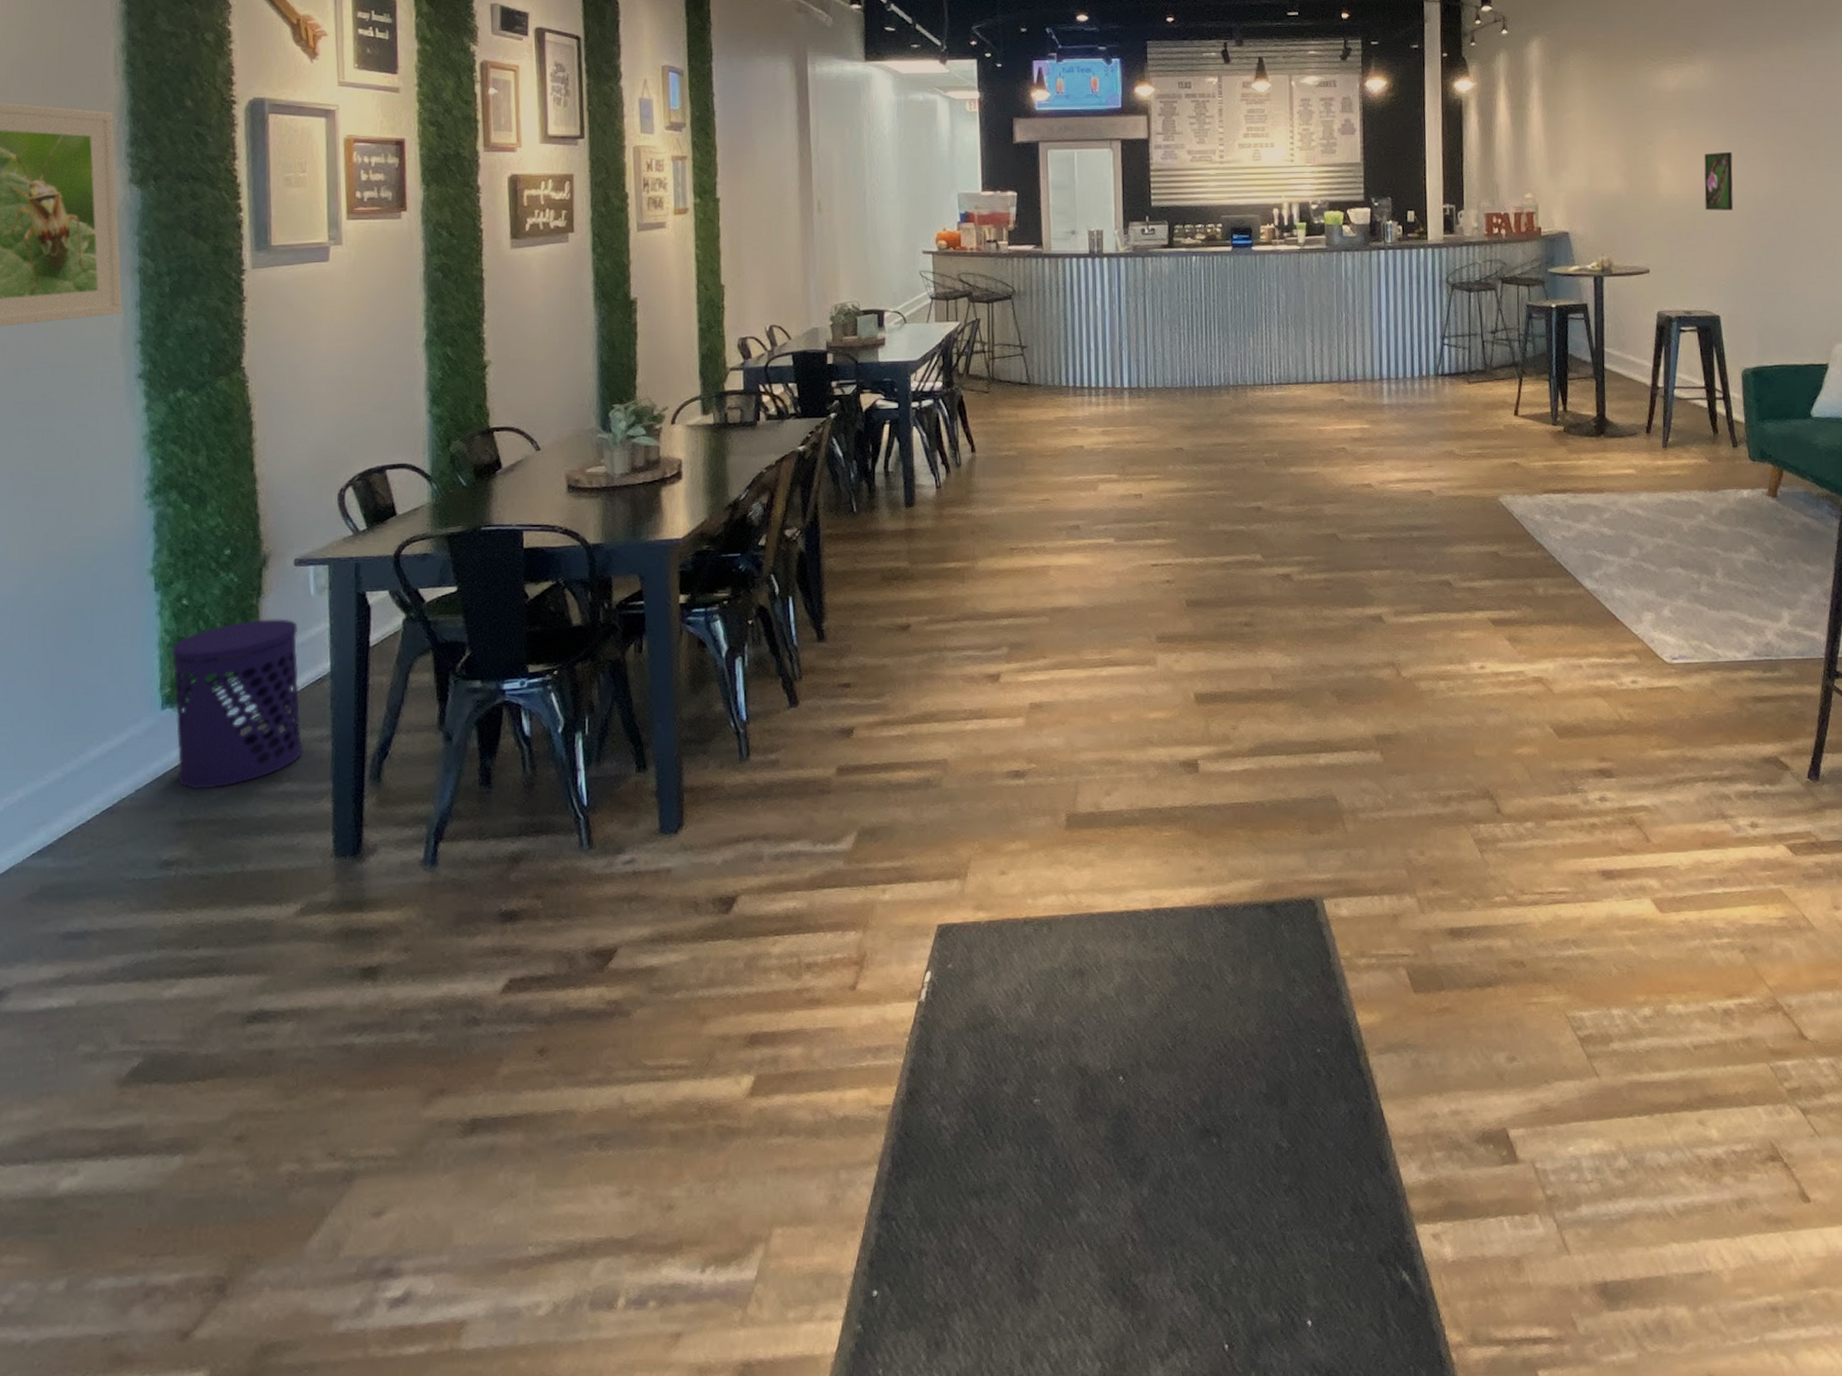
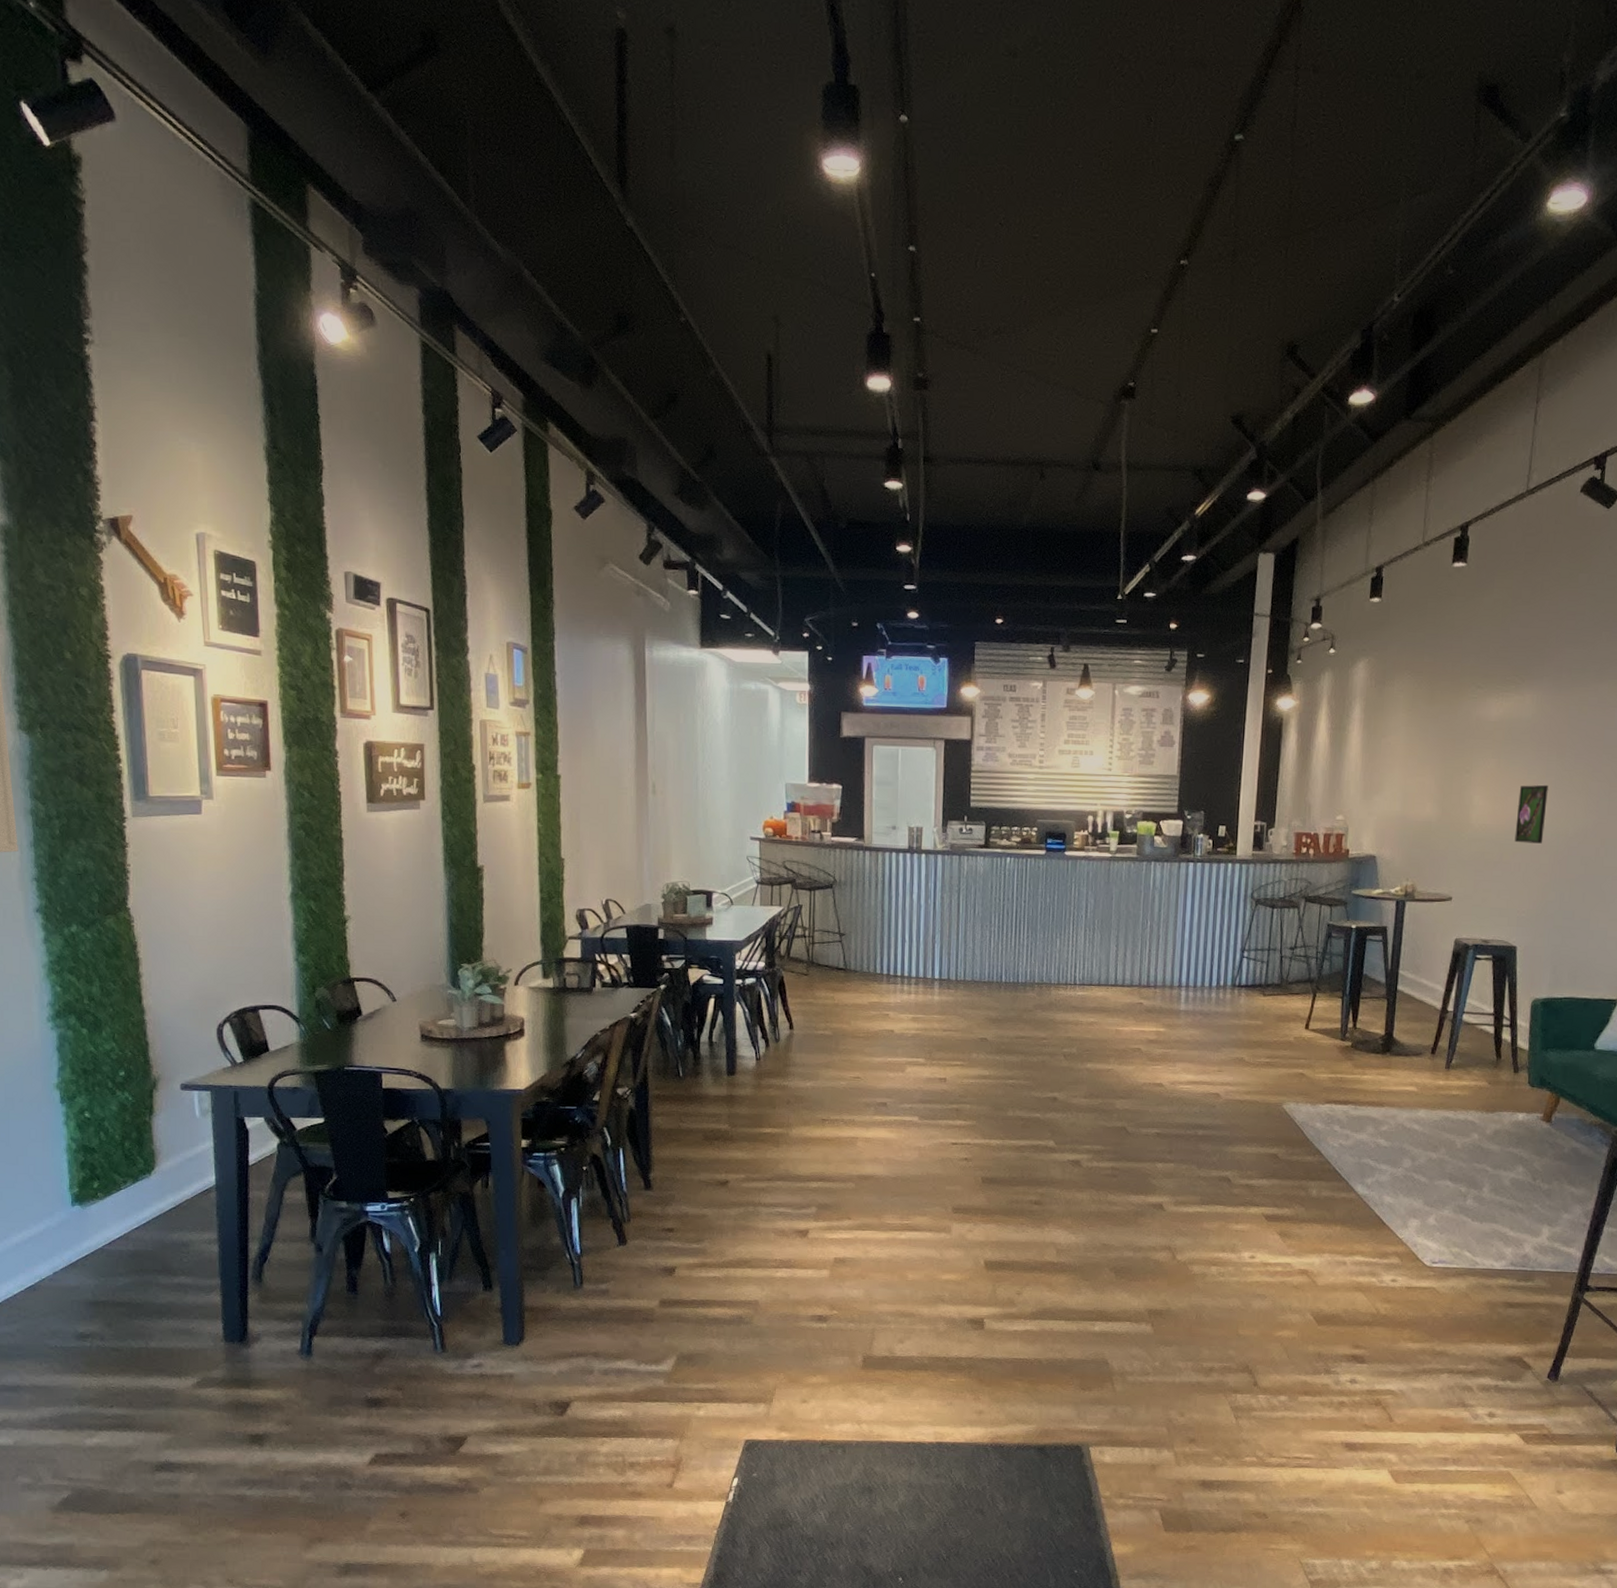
waste bin: present [172,619,304,790] -> none [78,1135,195,1276]

